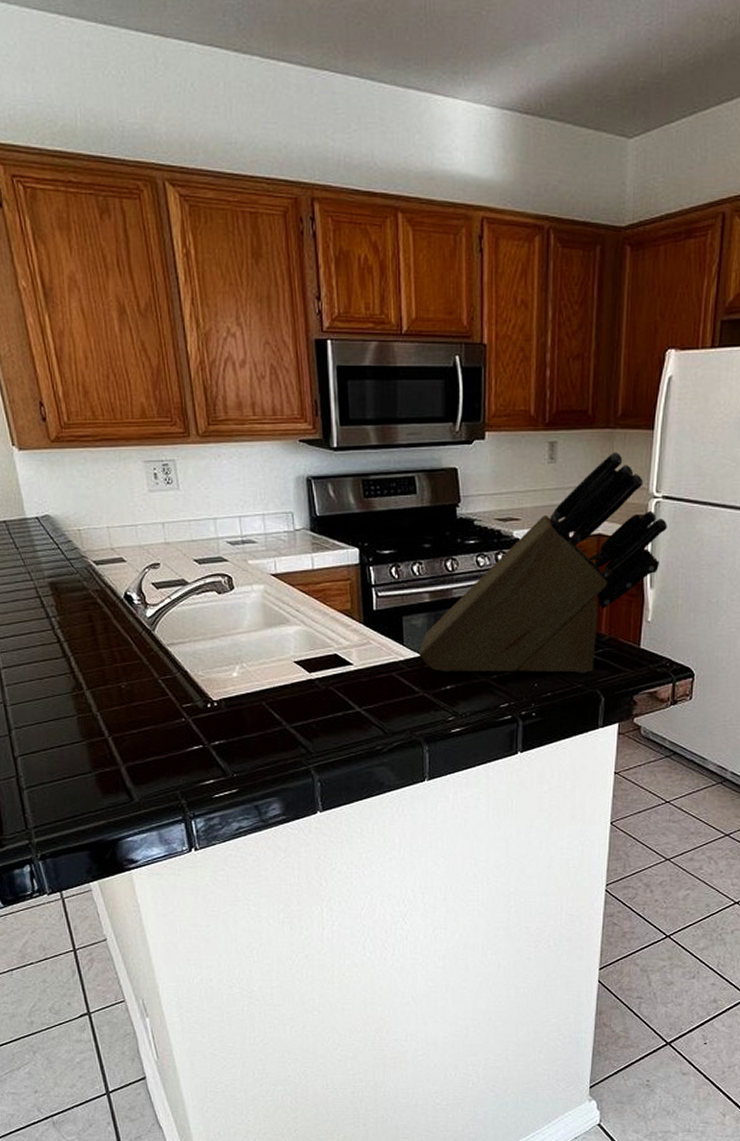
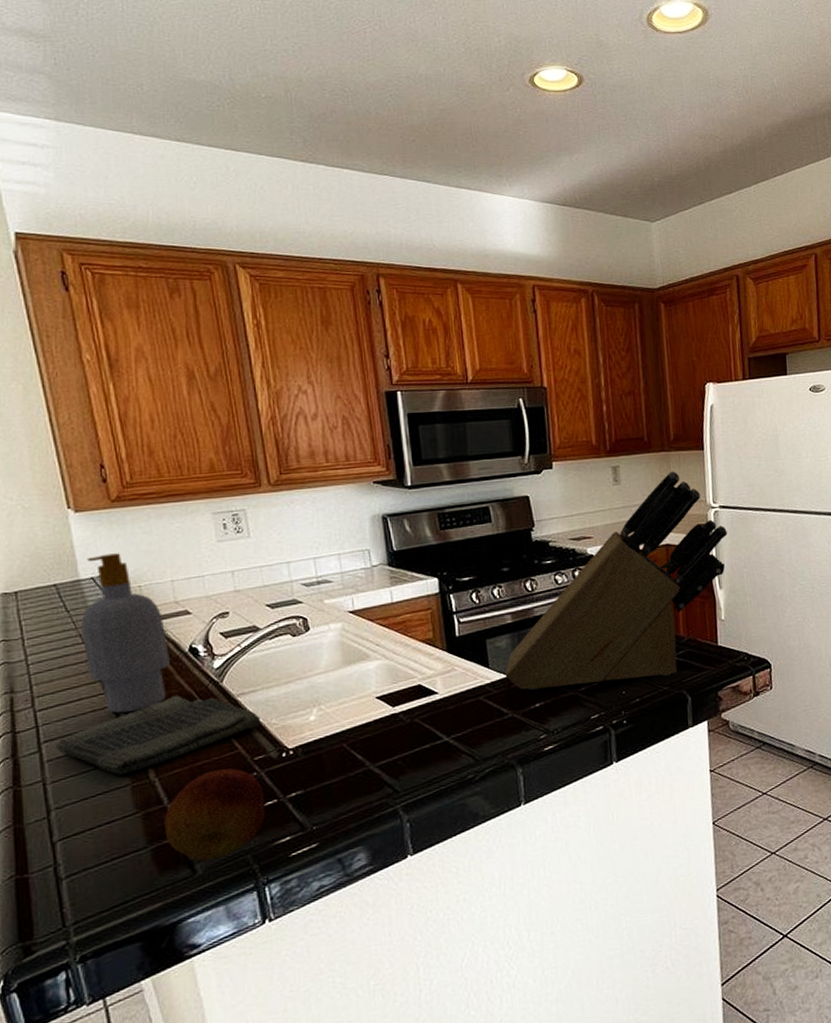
dish towel: none [12,638,189,705] -> present [54,694,261,775]
soap bottle: none [29,495,108,650] -> present [81,553,170,713]
fruit: none [106,712,193,791] -> present [164,768,266,862]

